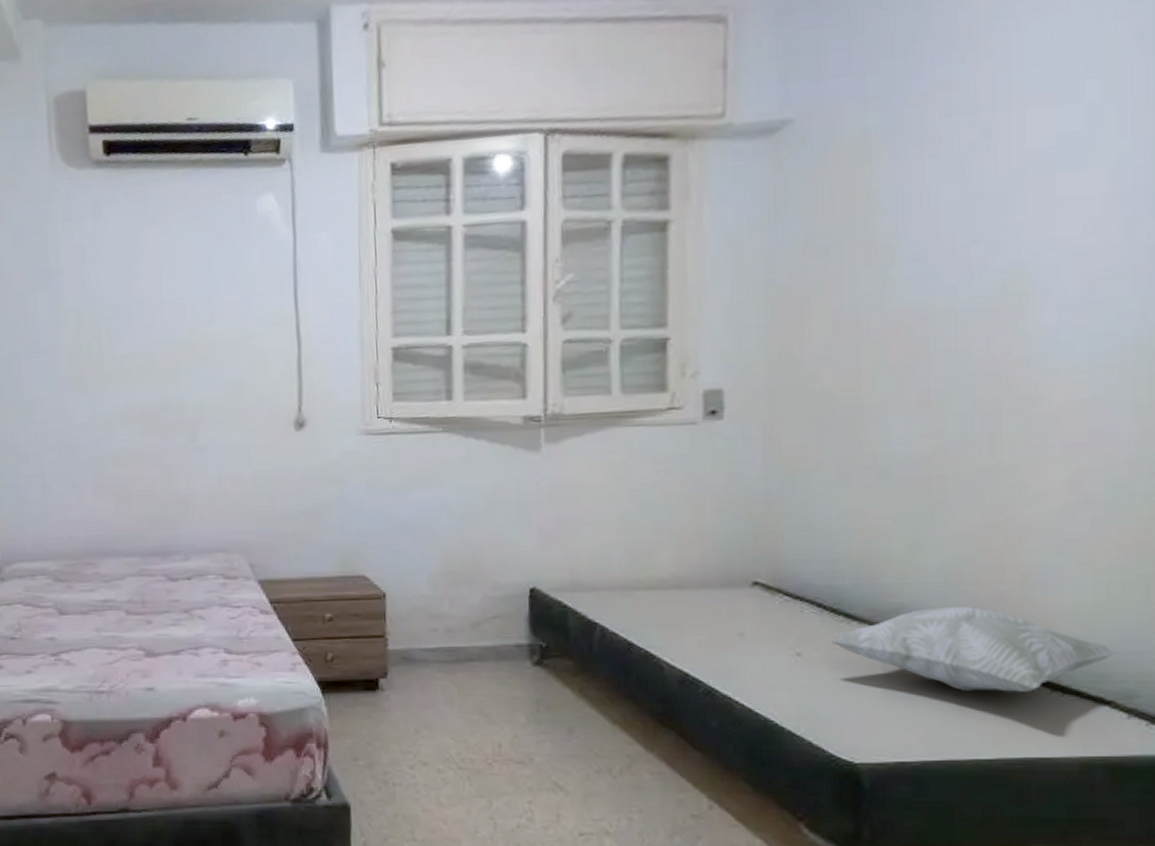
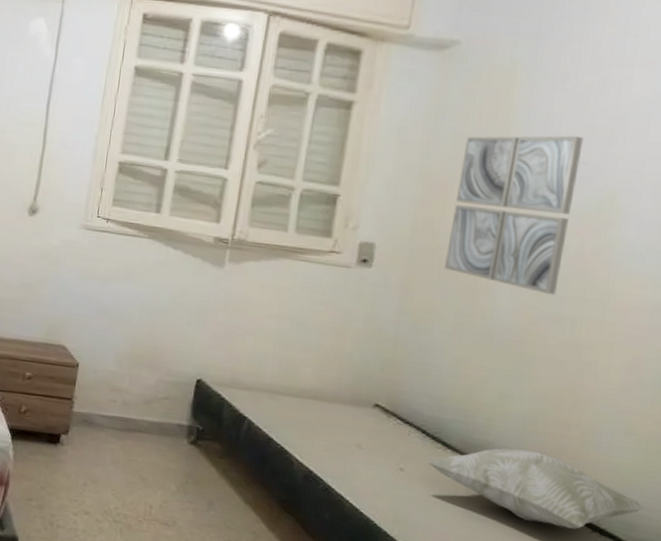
wall art: none [815,209,971,413] -> present [445,135,584,296]

